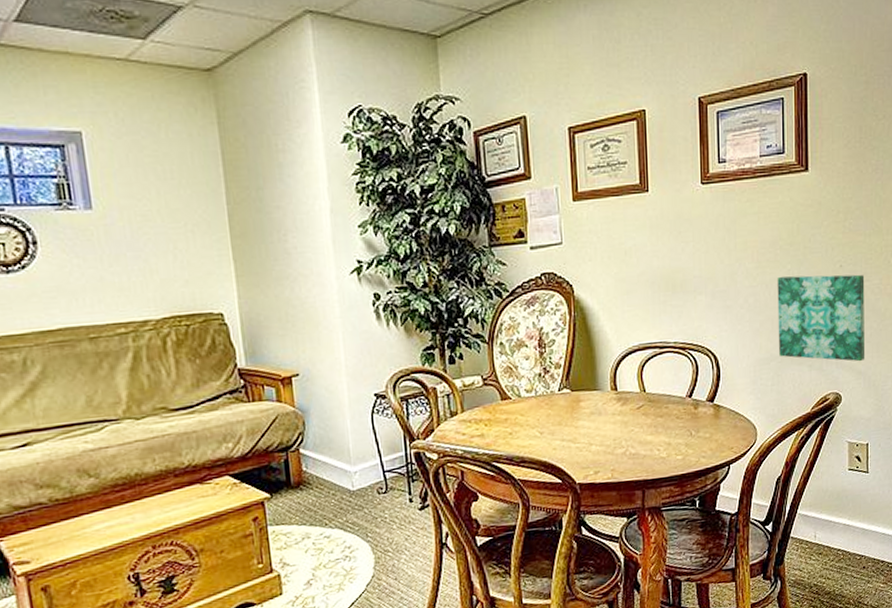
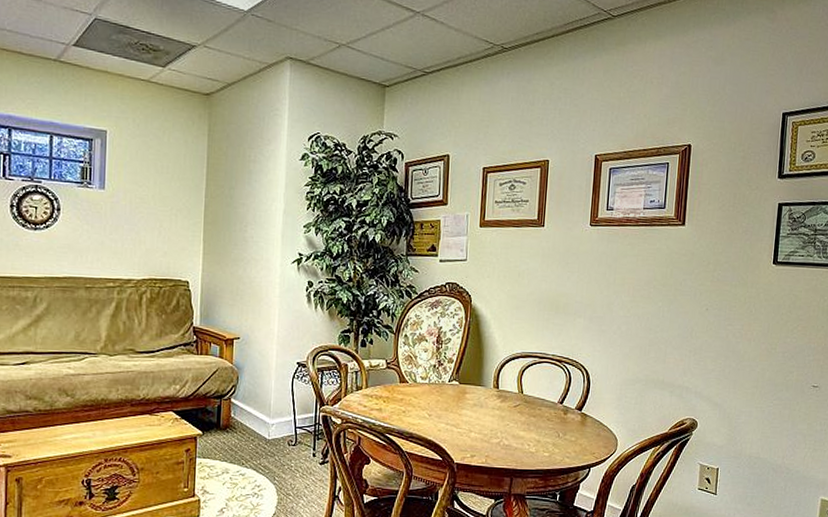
wall art: present [777,274,866,362] -> none [644,311,728,395]

